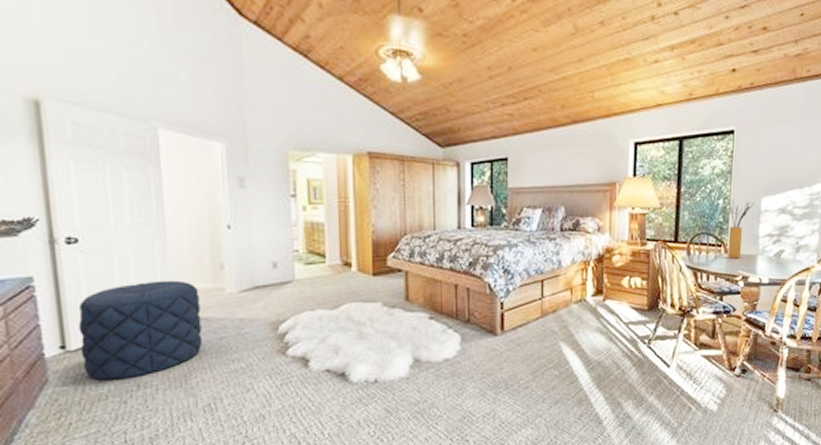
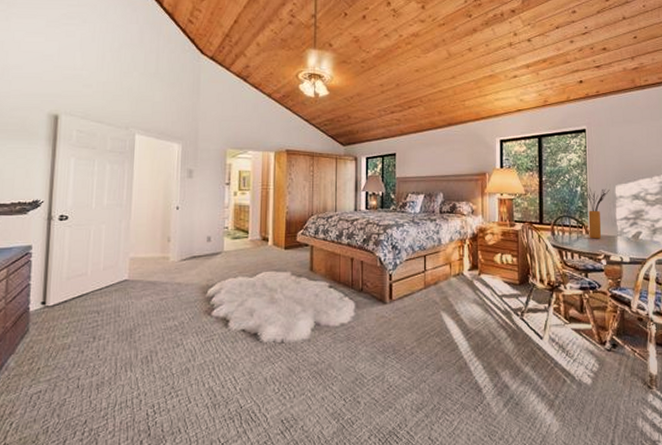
pouf: present [78,280,203,380] -> none [56,250,150,332]

